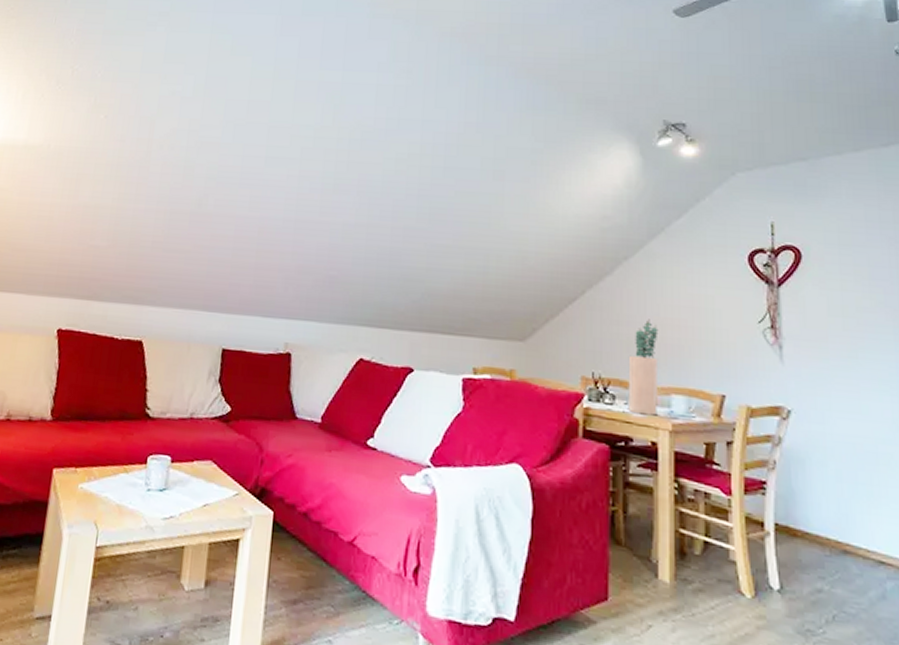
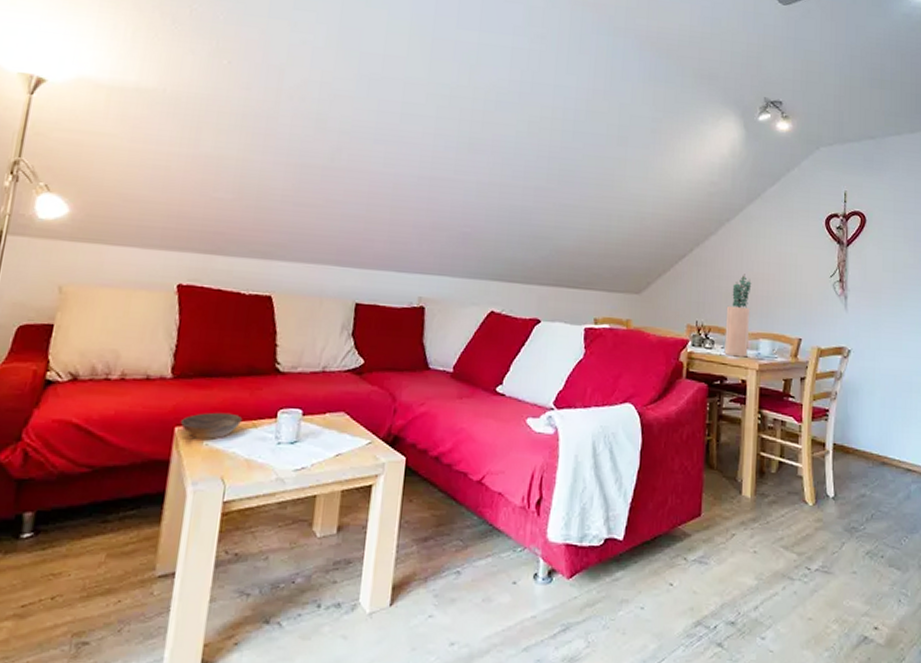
bowl: none [58,455,115,483] -> present [180,412,243,440]

